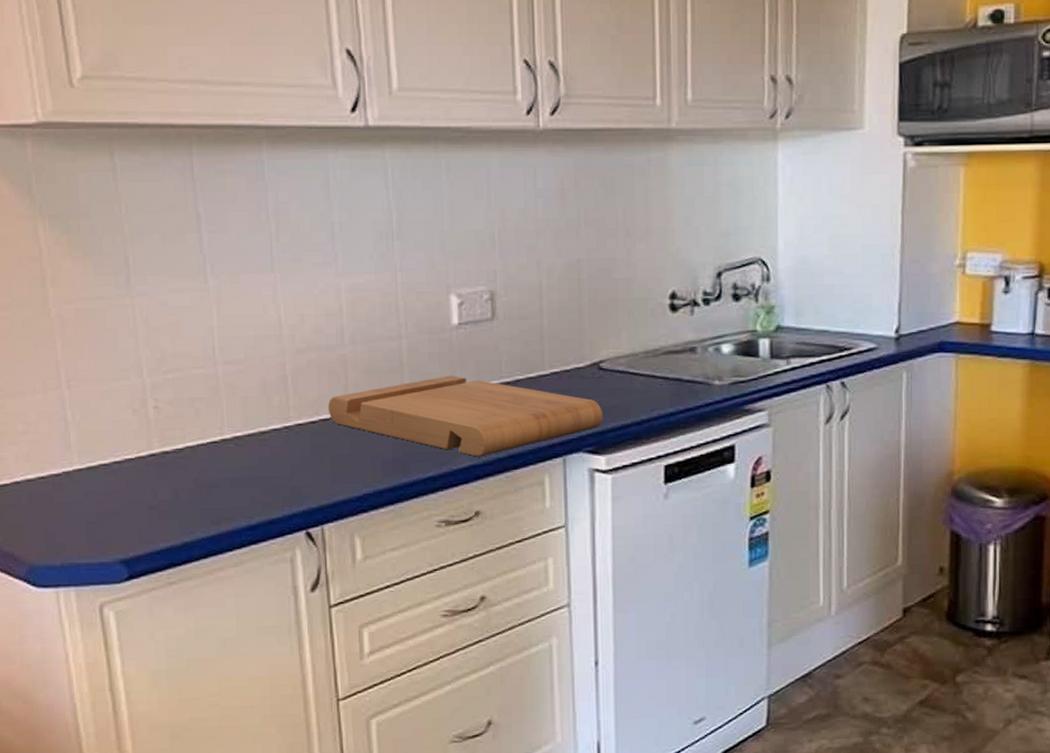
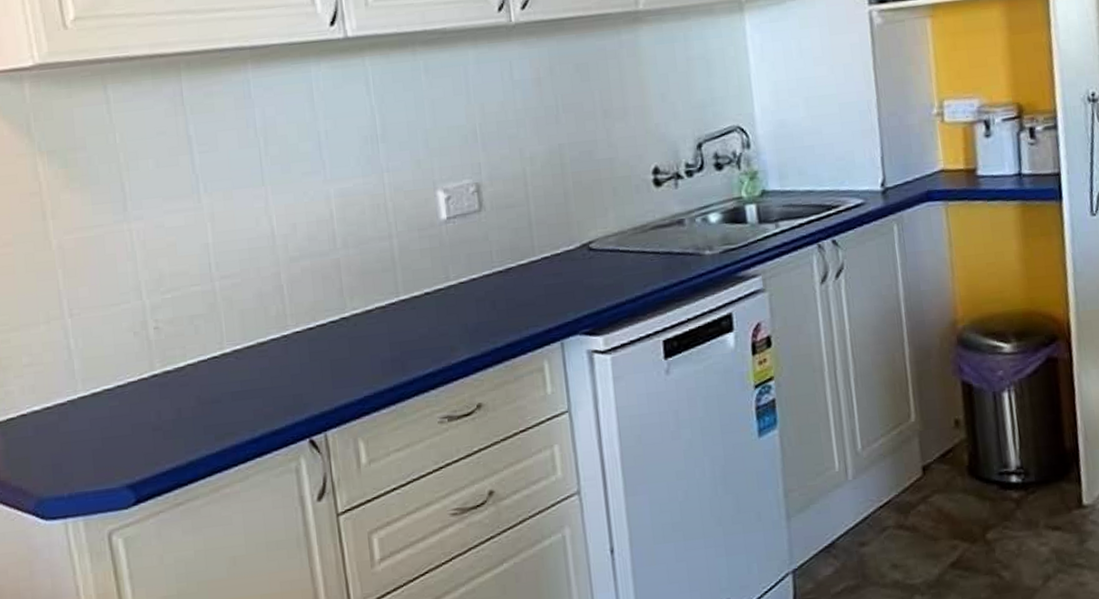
cutting board: present [327,375,602,457] -> none [324,269,597,349]

